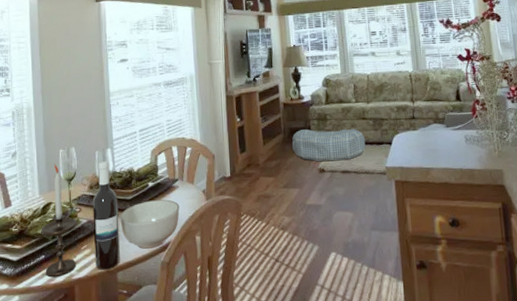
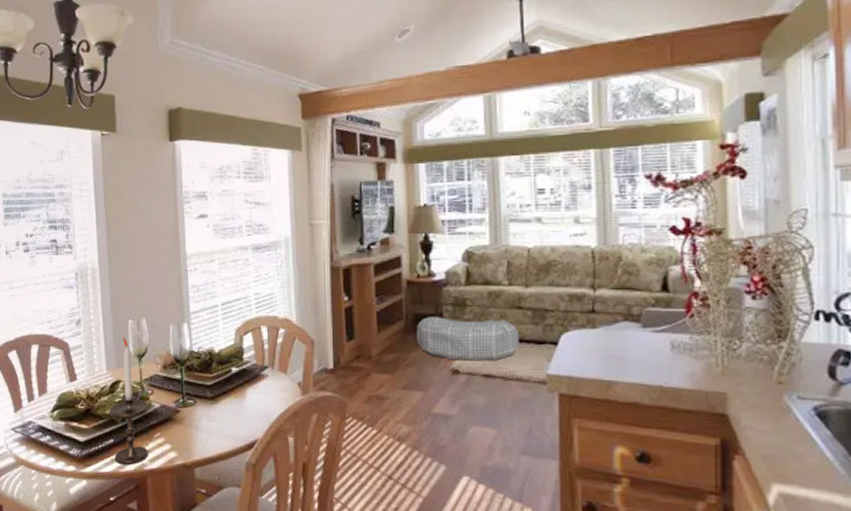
wine bottle: present [92,161,120,270] -> none [166,338,198,464]
bowl: present [120,199,180,249] -> none [198,389,269,445]

